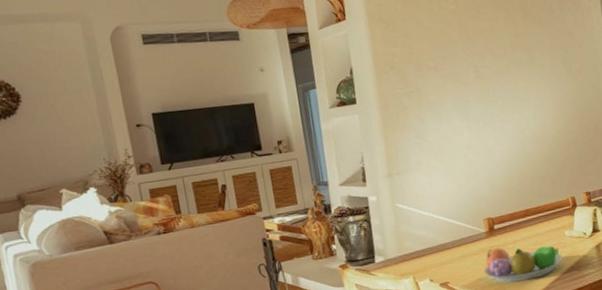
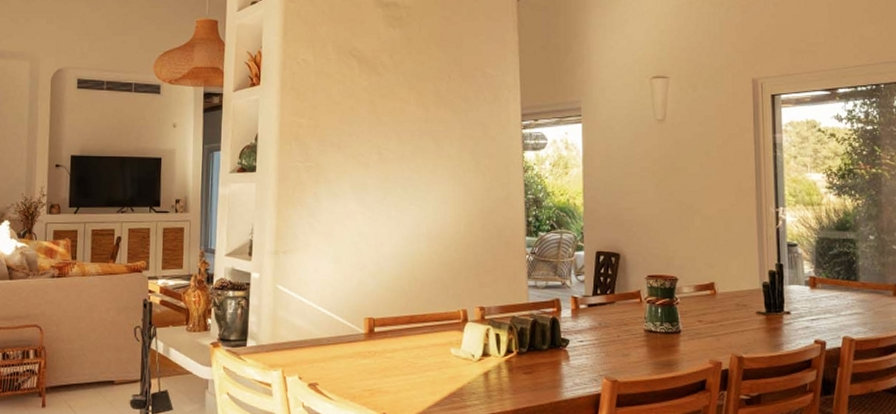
fruit bowl: present [484,245,563,283] -> none [357,353,445,399]

